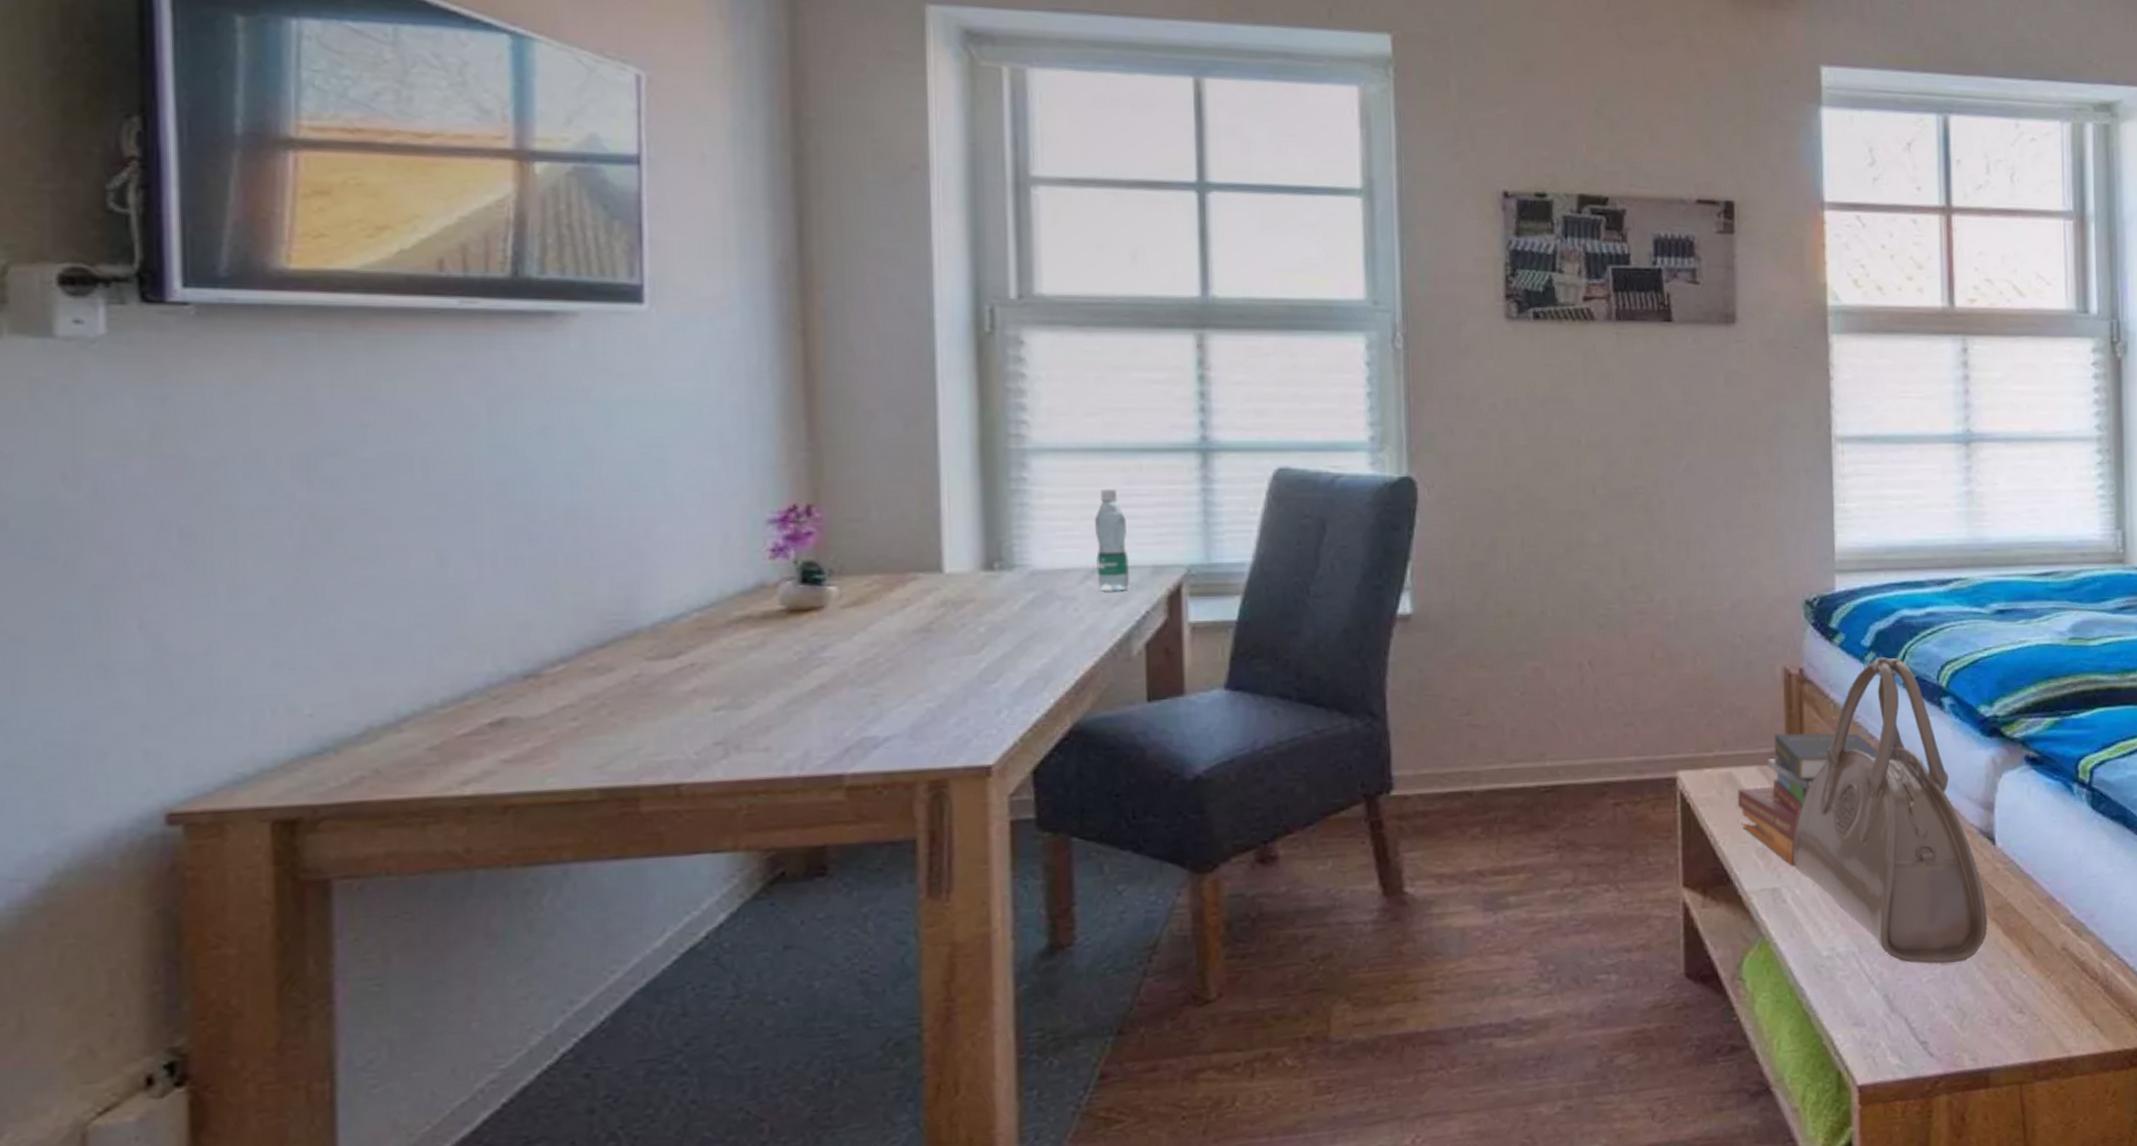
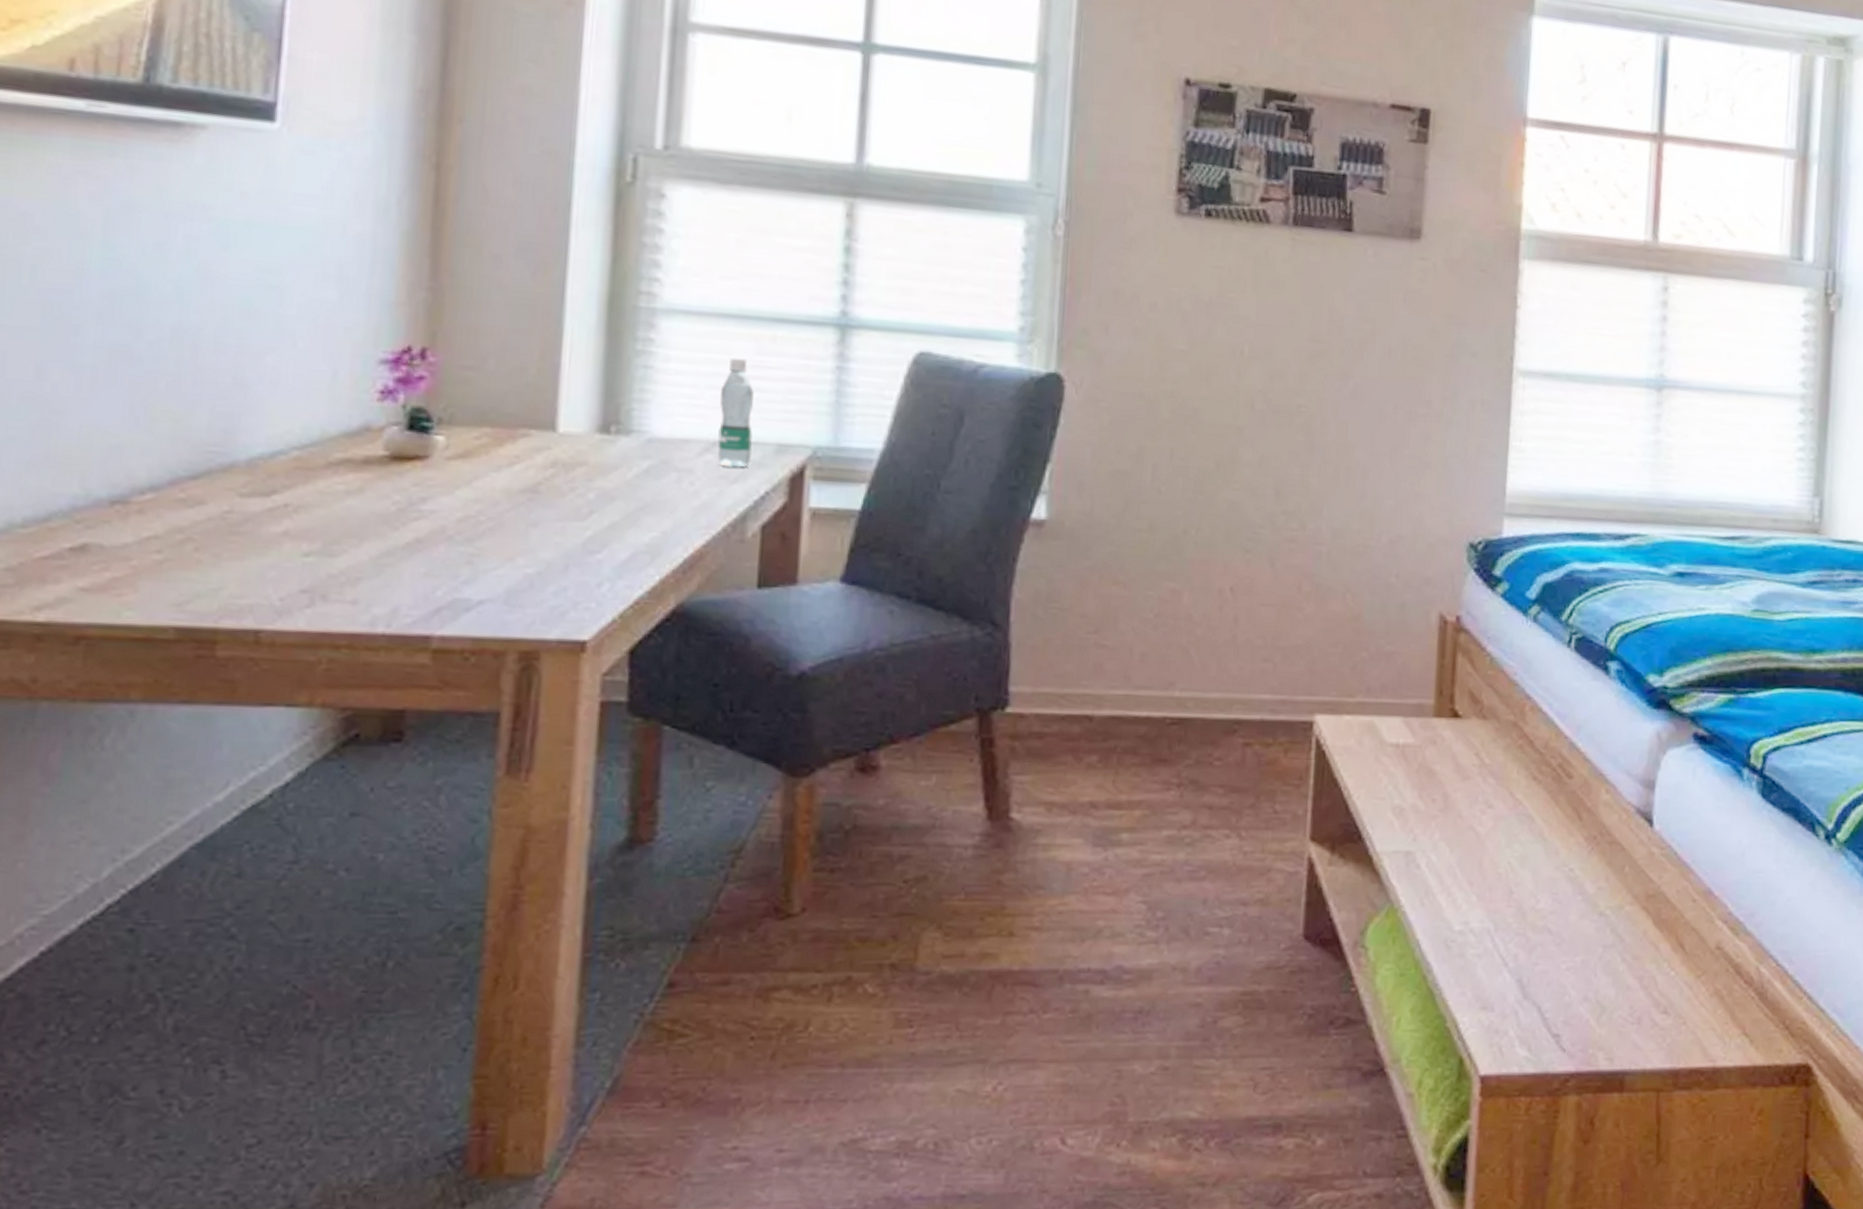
books: present [1737,732,1878,865] -> none [1376,684,1533,828]
handbag: present [1792,657,1988,964] -> none [1431,612,1638,951]

